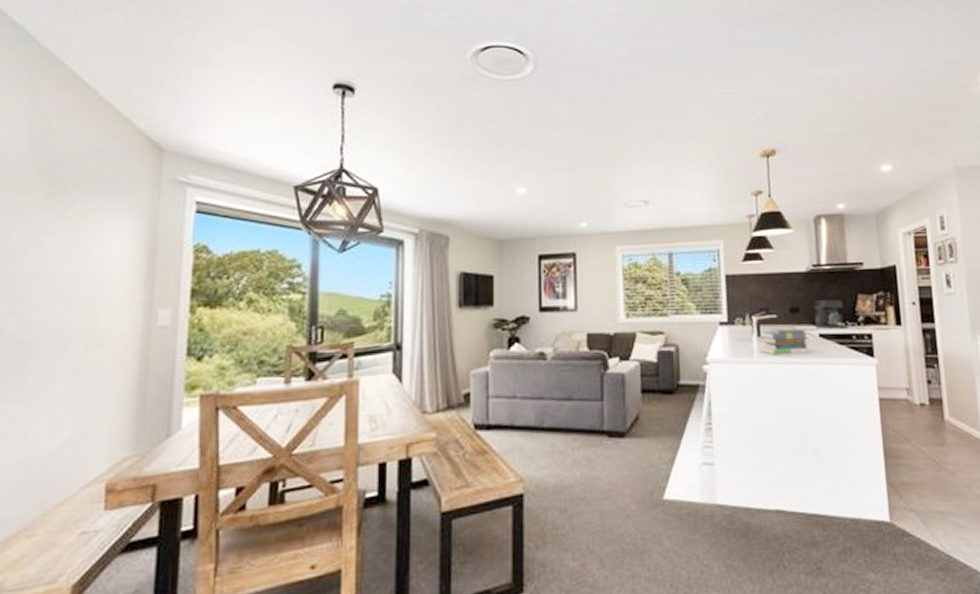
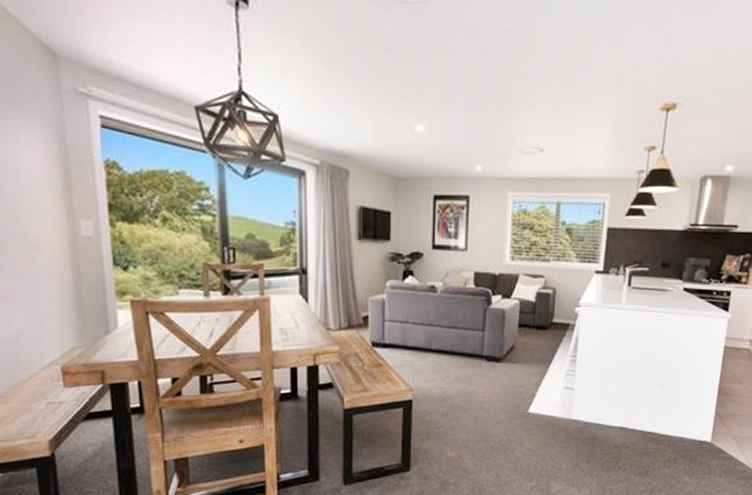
books: present [759,328,808,355] -> none [627,280,673,304]

